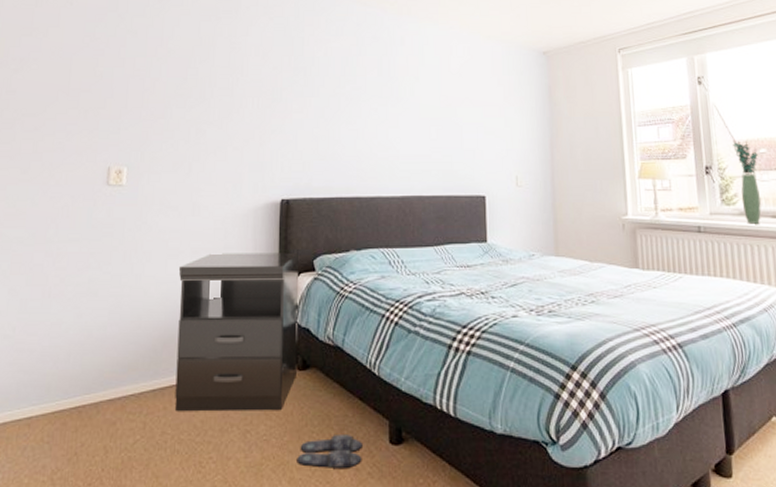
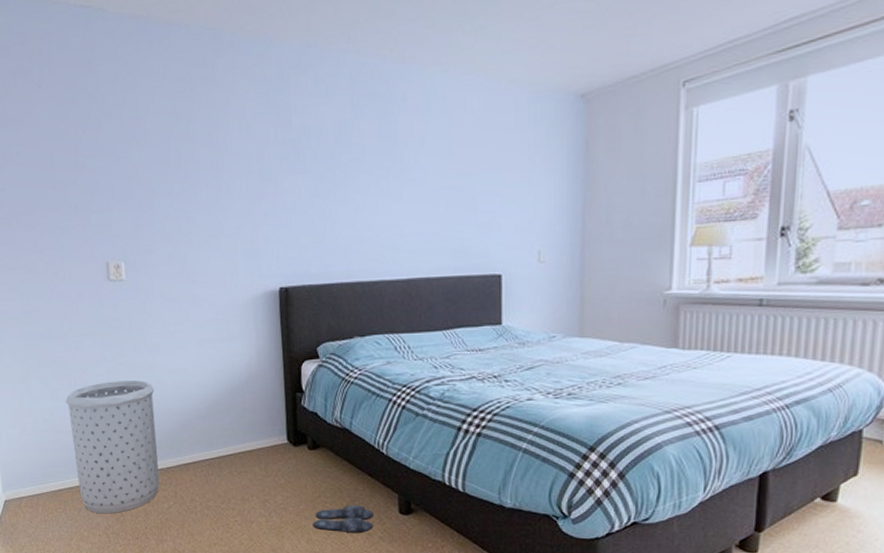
laundry basket: none [28,291,139,453] -> present [65,380,160,514]
nightstand: present [174,252,298,411] -> none [187,340,308,483]
vase: present [732,140,761,224] -> none [823,191,857,294]

